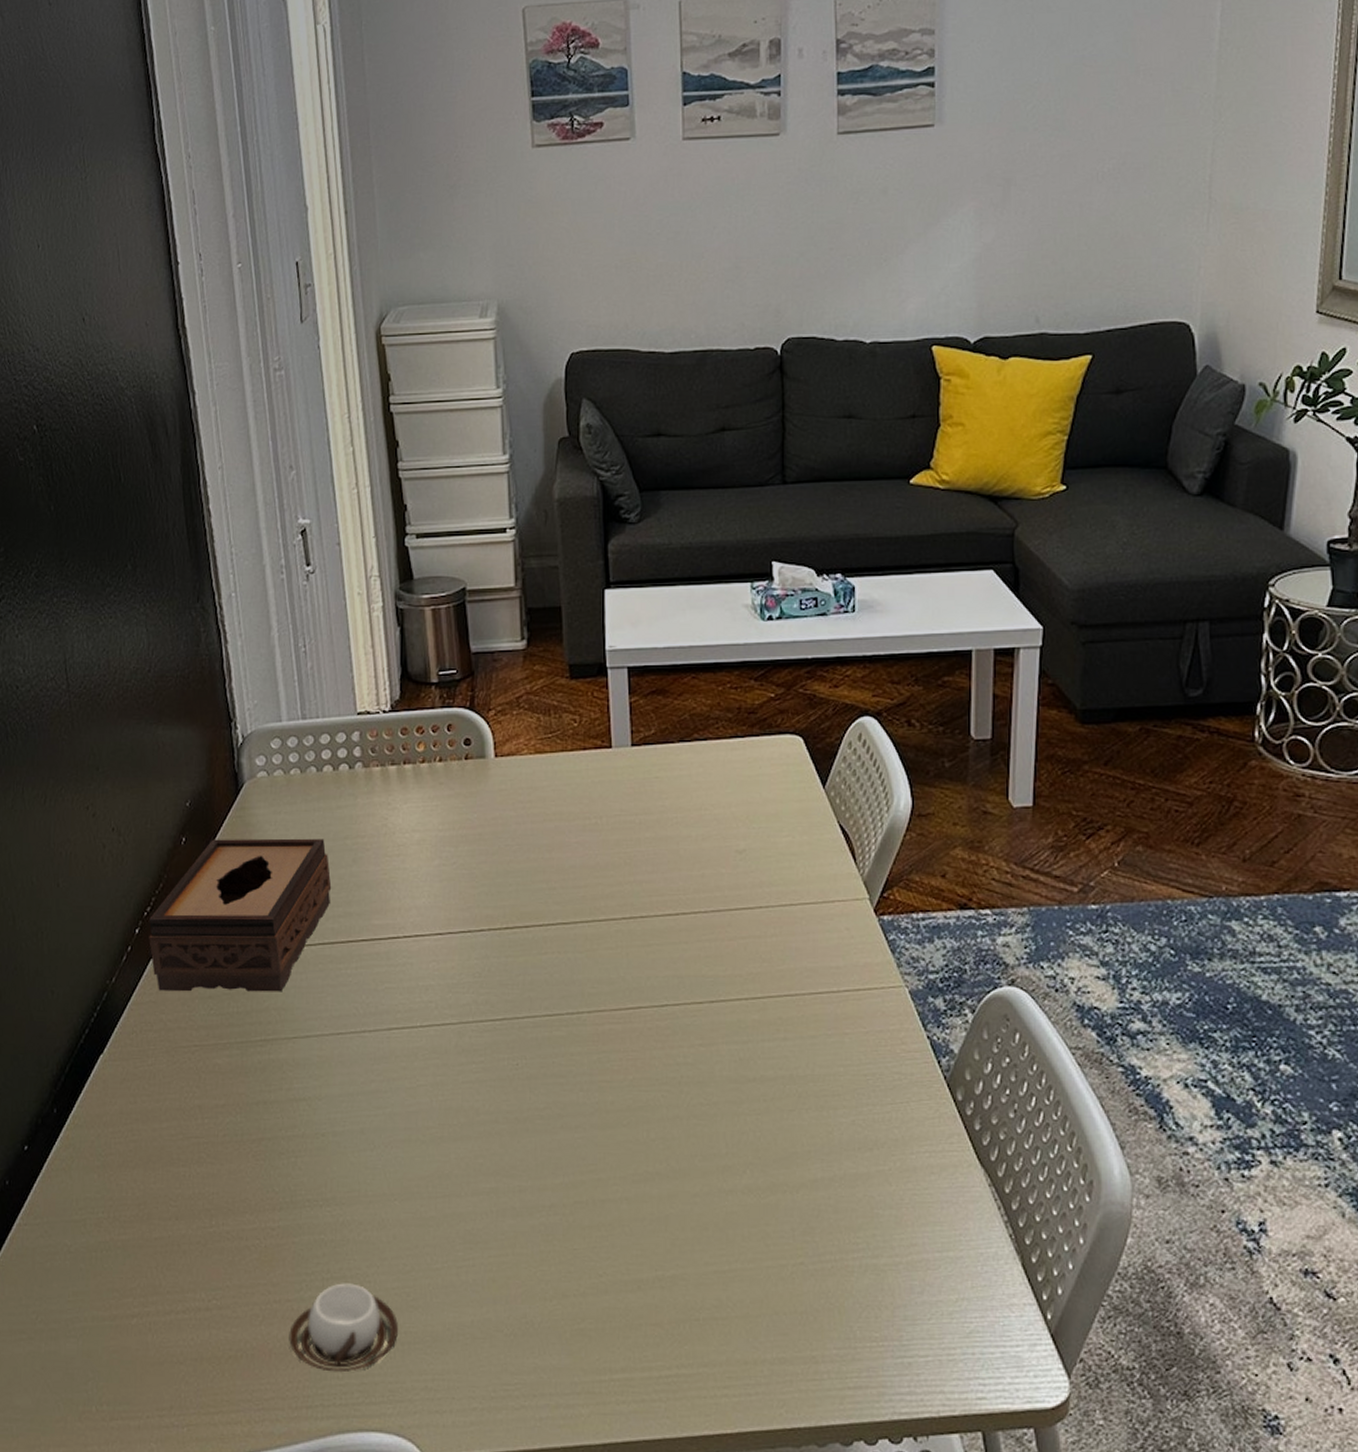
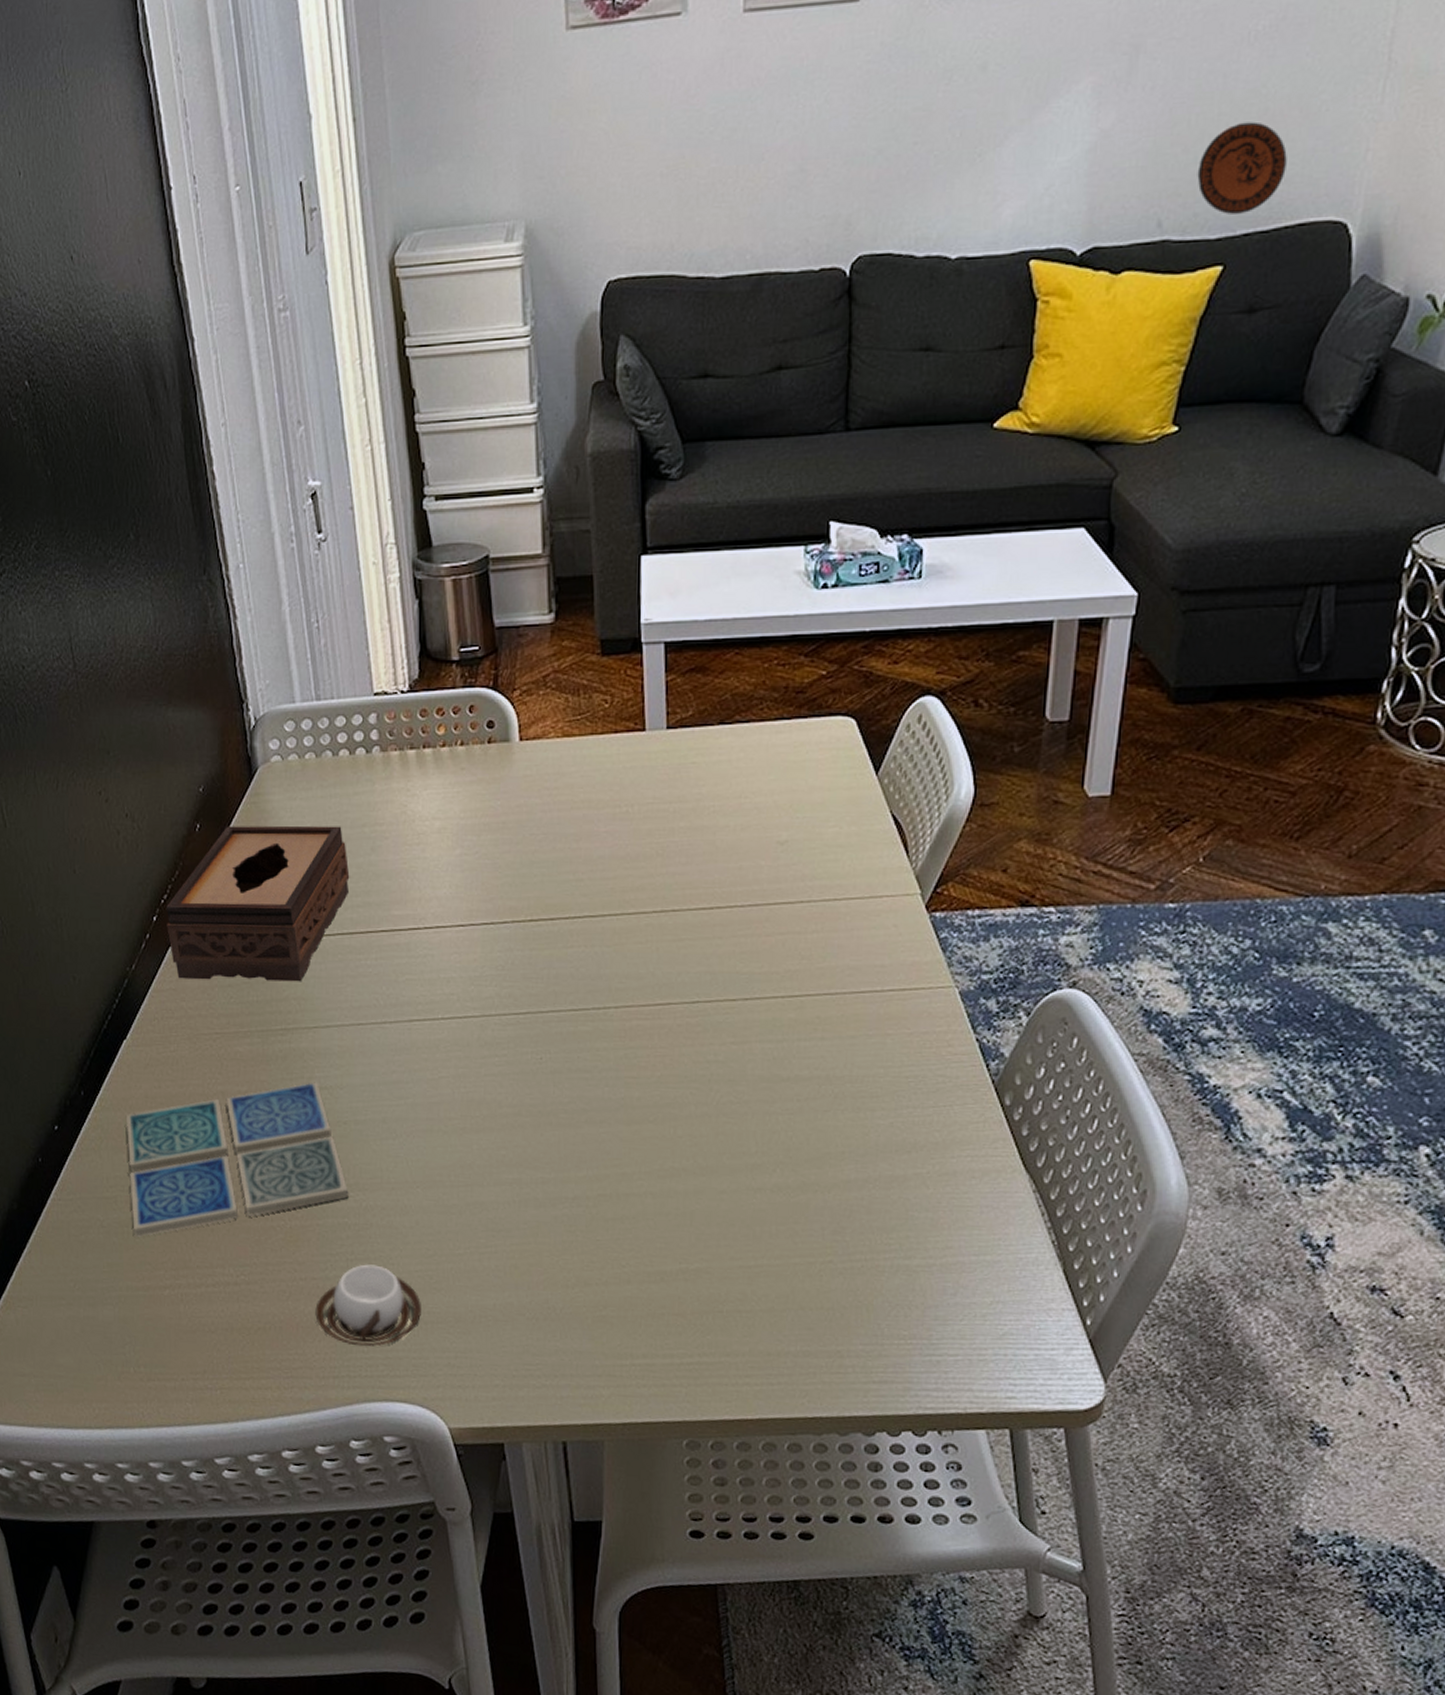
drink coaster: none [99,1093,326,1262] -> present [125,1082,349,1237]
decorative plate: none [1065,242,1136,314] -> present [1197,121,1287,214]

